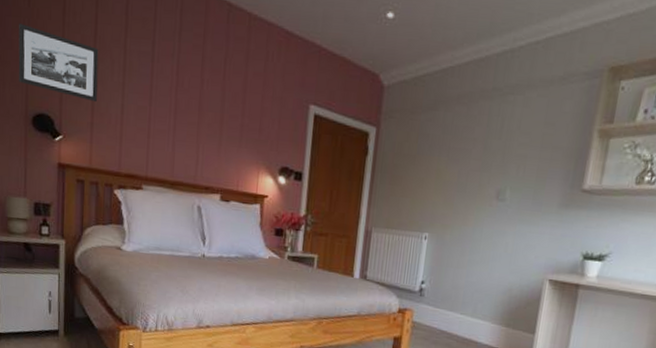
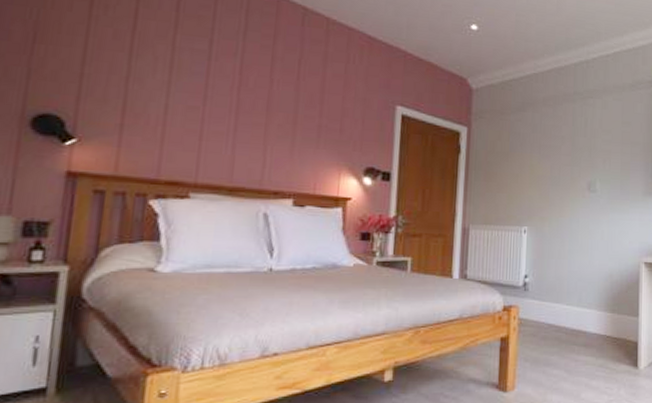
picture frame: present [18,23,99,103] -> none [15,13,137,102]

